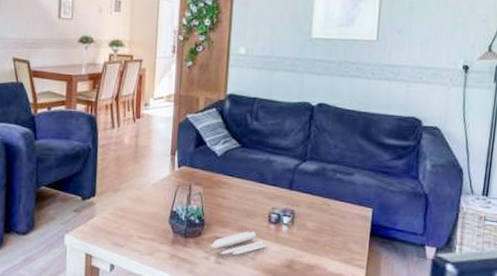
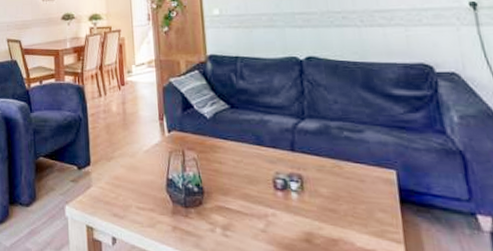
candle: present [211,231,268,255] -> none [214,199,278,227]

